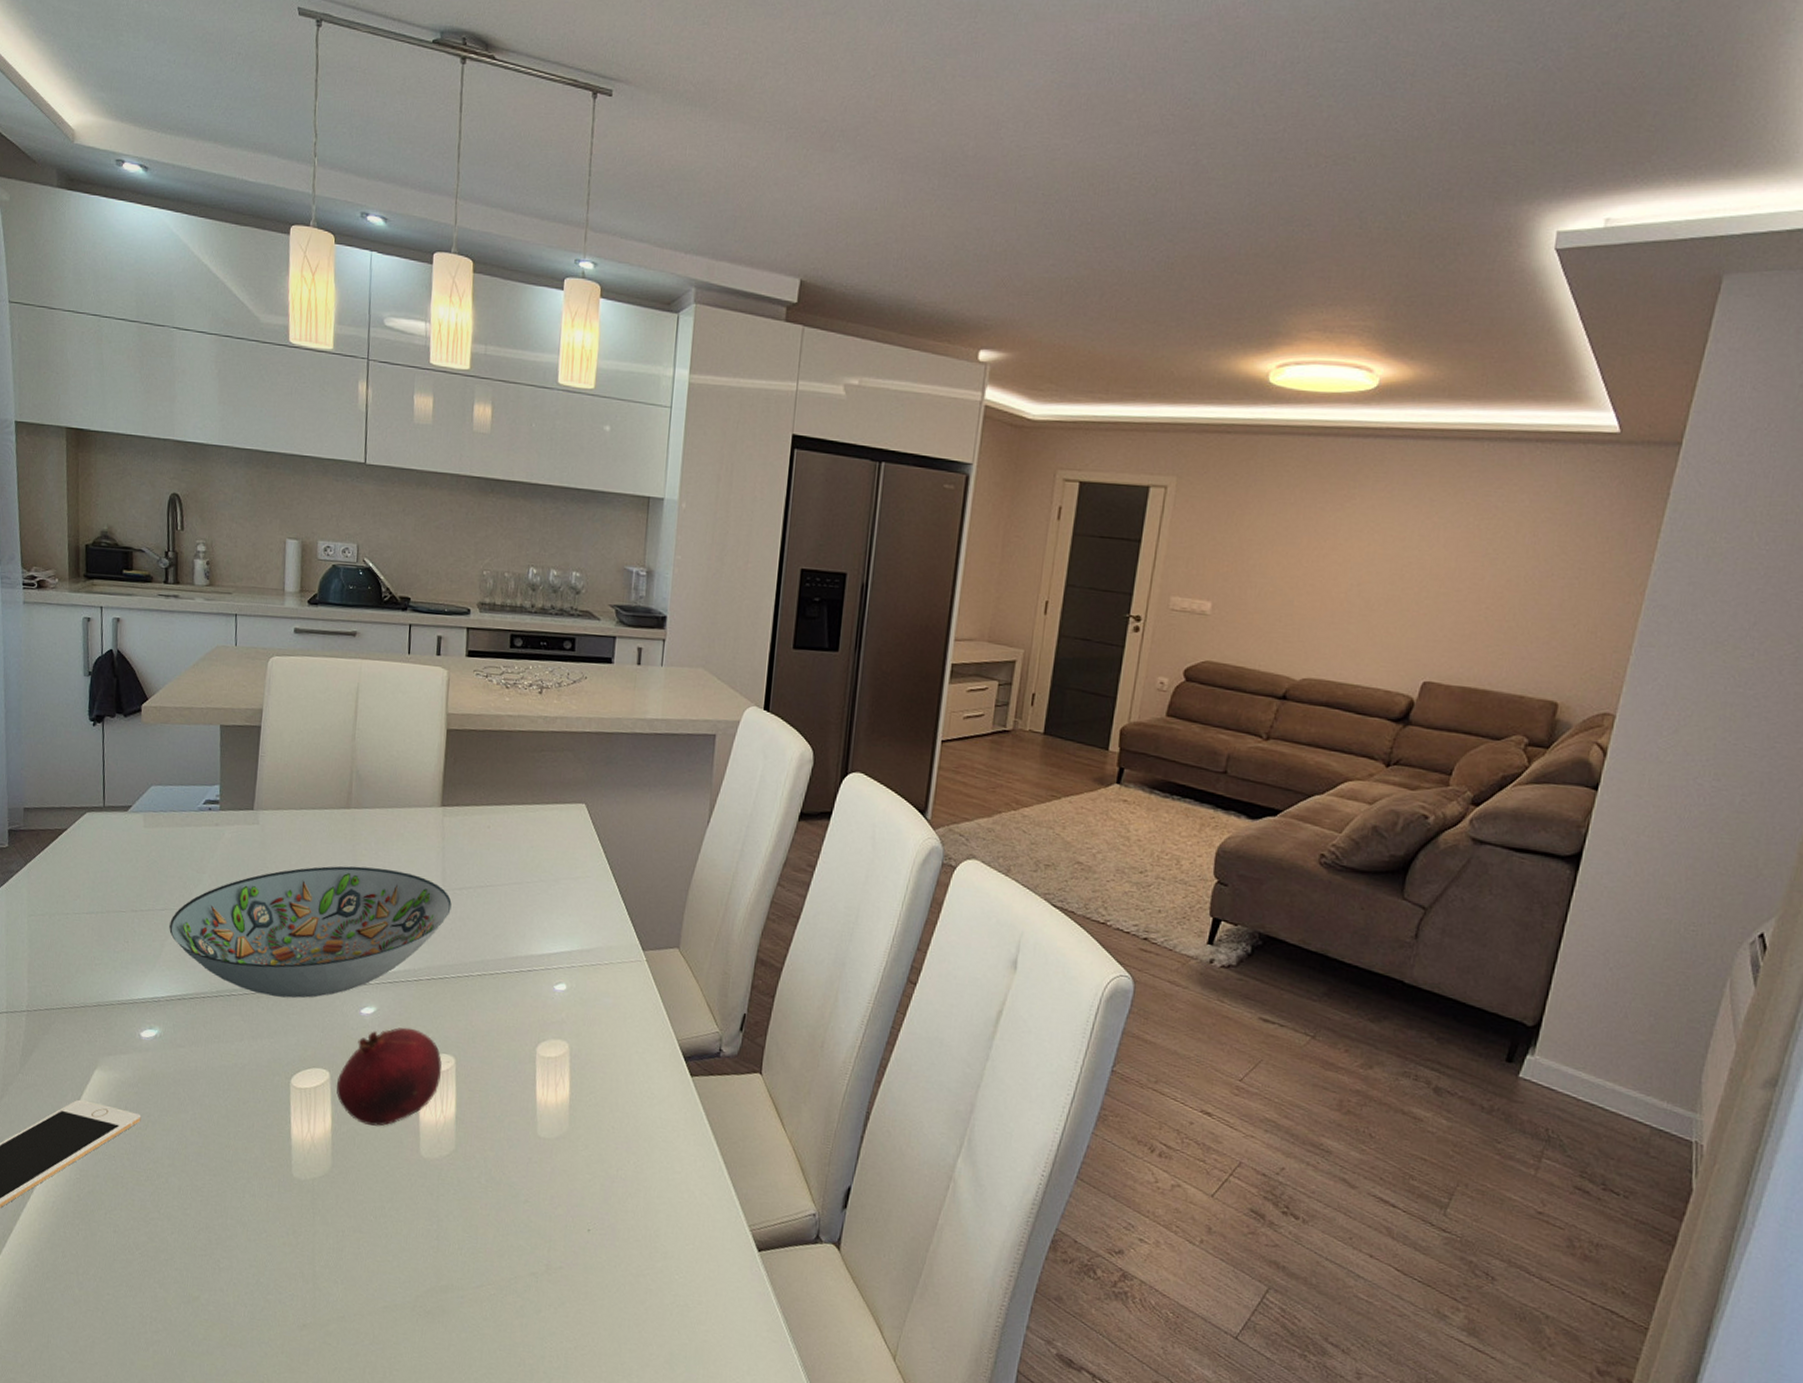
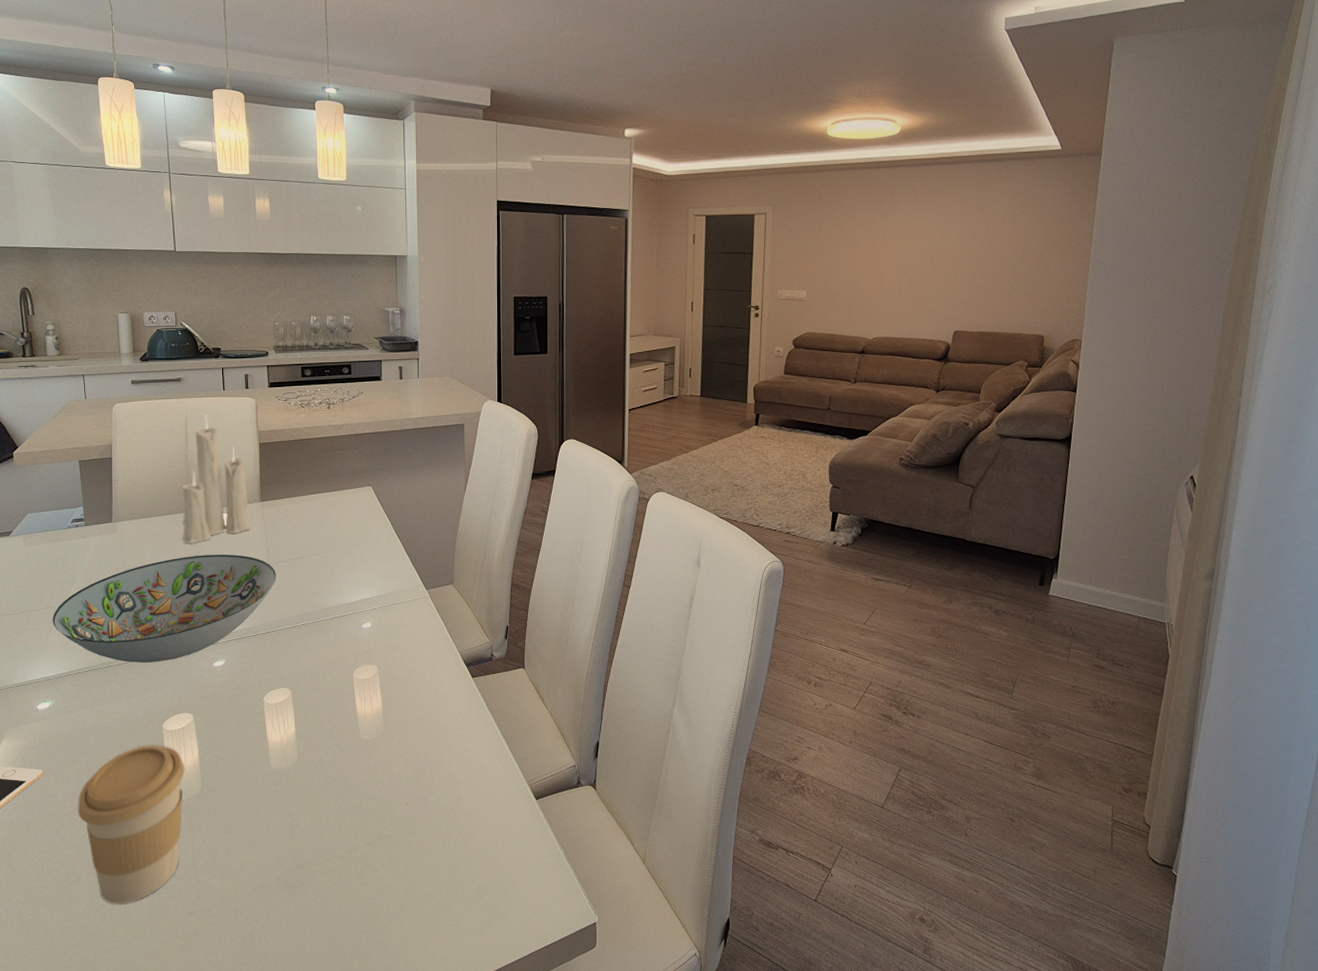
coffee cup: none [177,1102,313,1300] -> present [78,745,185,904]
fruit: present [336,1027,443,1127] -> none [199,672,282,750]
candle: none [337,684,428,850] -> present [182,415,251,543]

